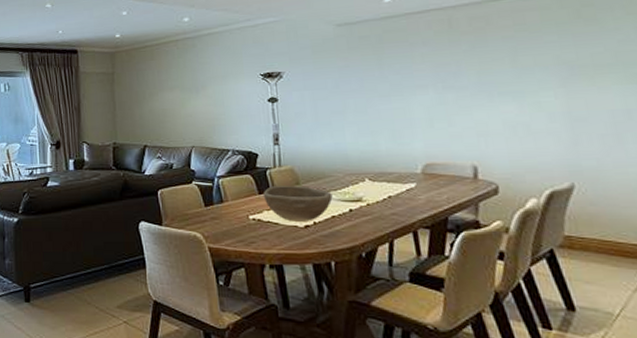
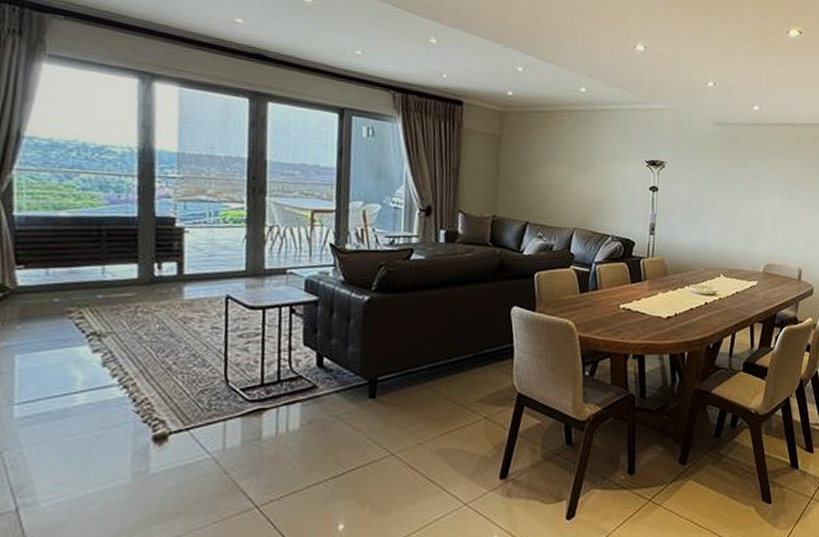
bowl: present [264,186,333,222] -> none [636,276,693,313]

